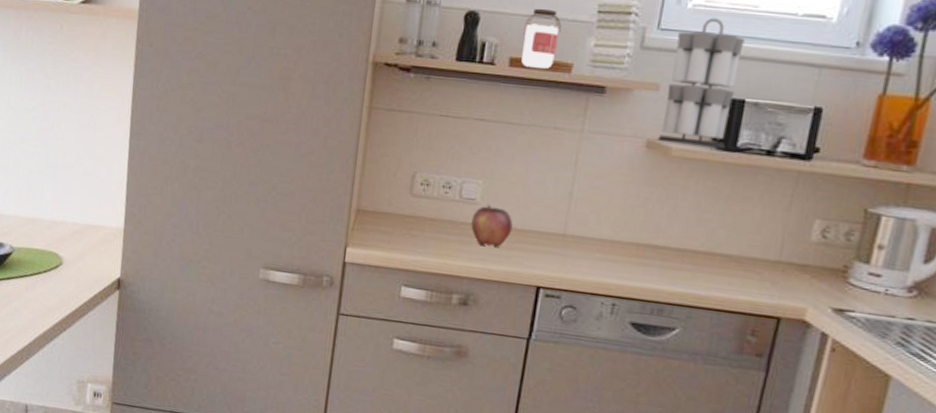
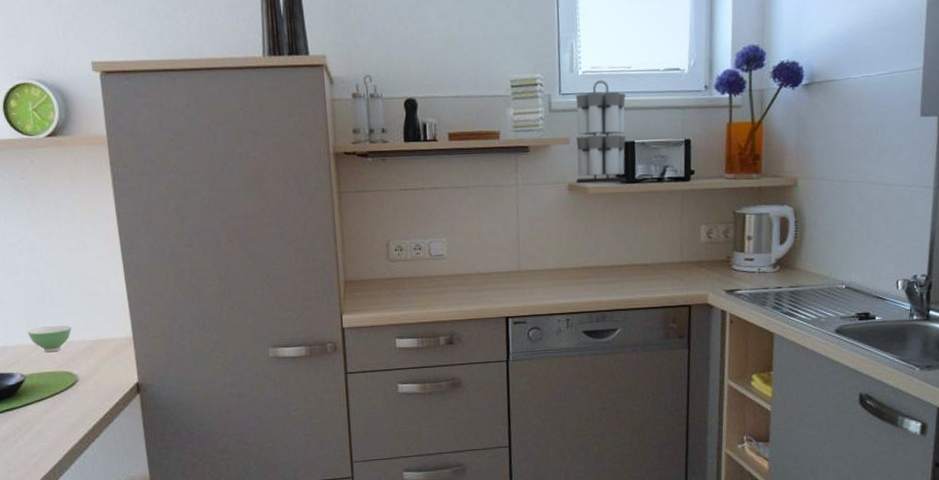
bowl: none [24,200,68,229] -> present [27,325,73,353]
fruit: present [471,205,513,247] -> none [443,257,477,292]
jar: present [521,8,562,69] -> none [455,89,485,139]

